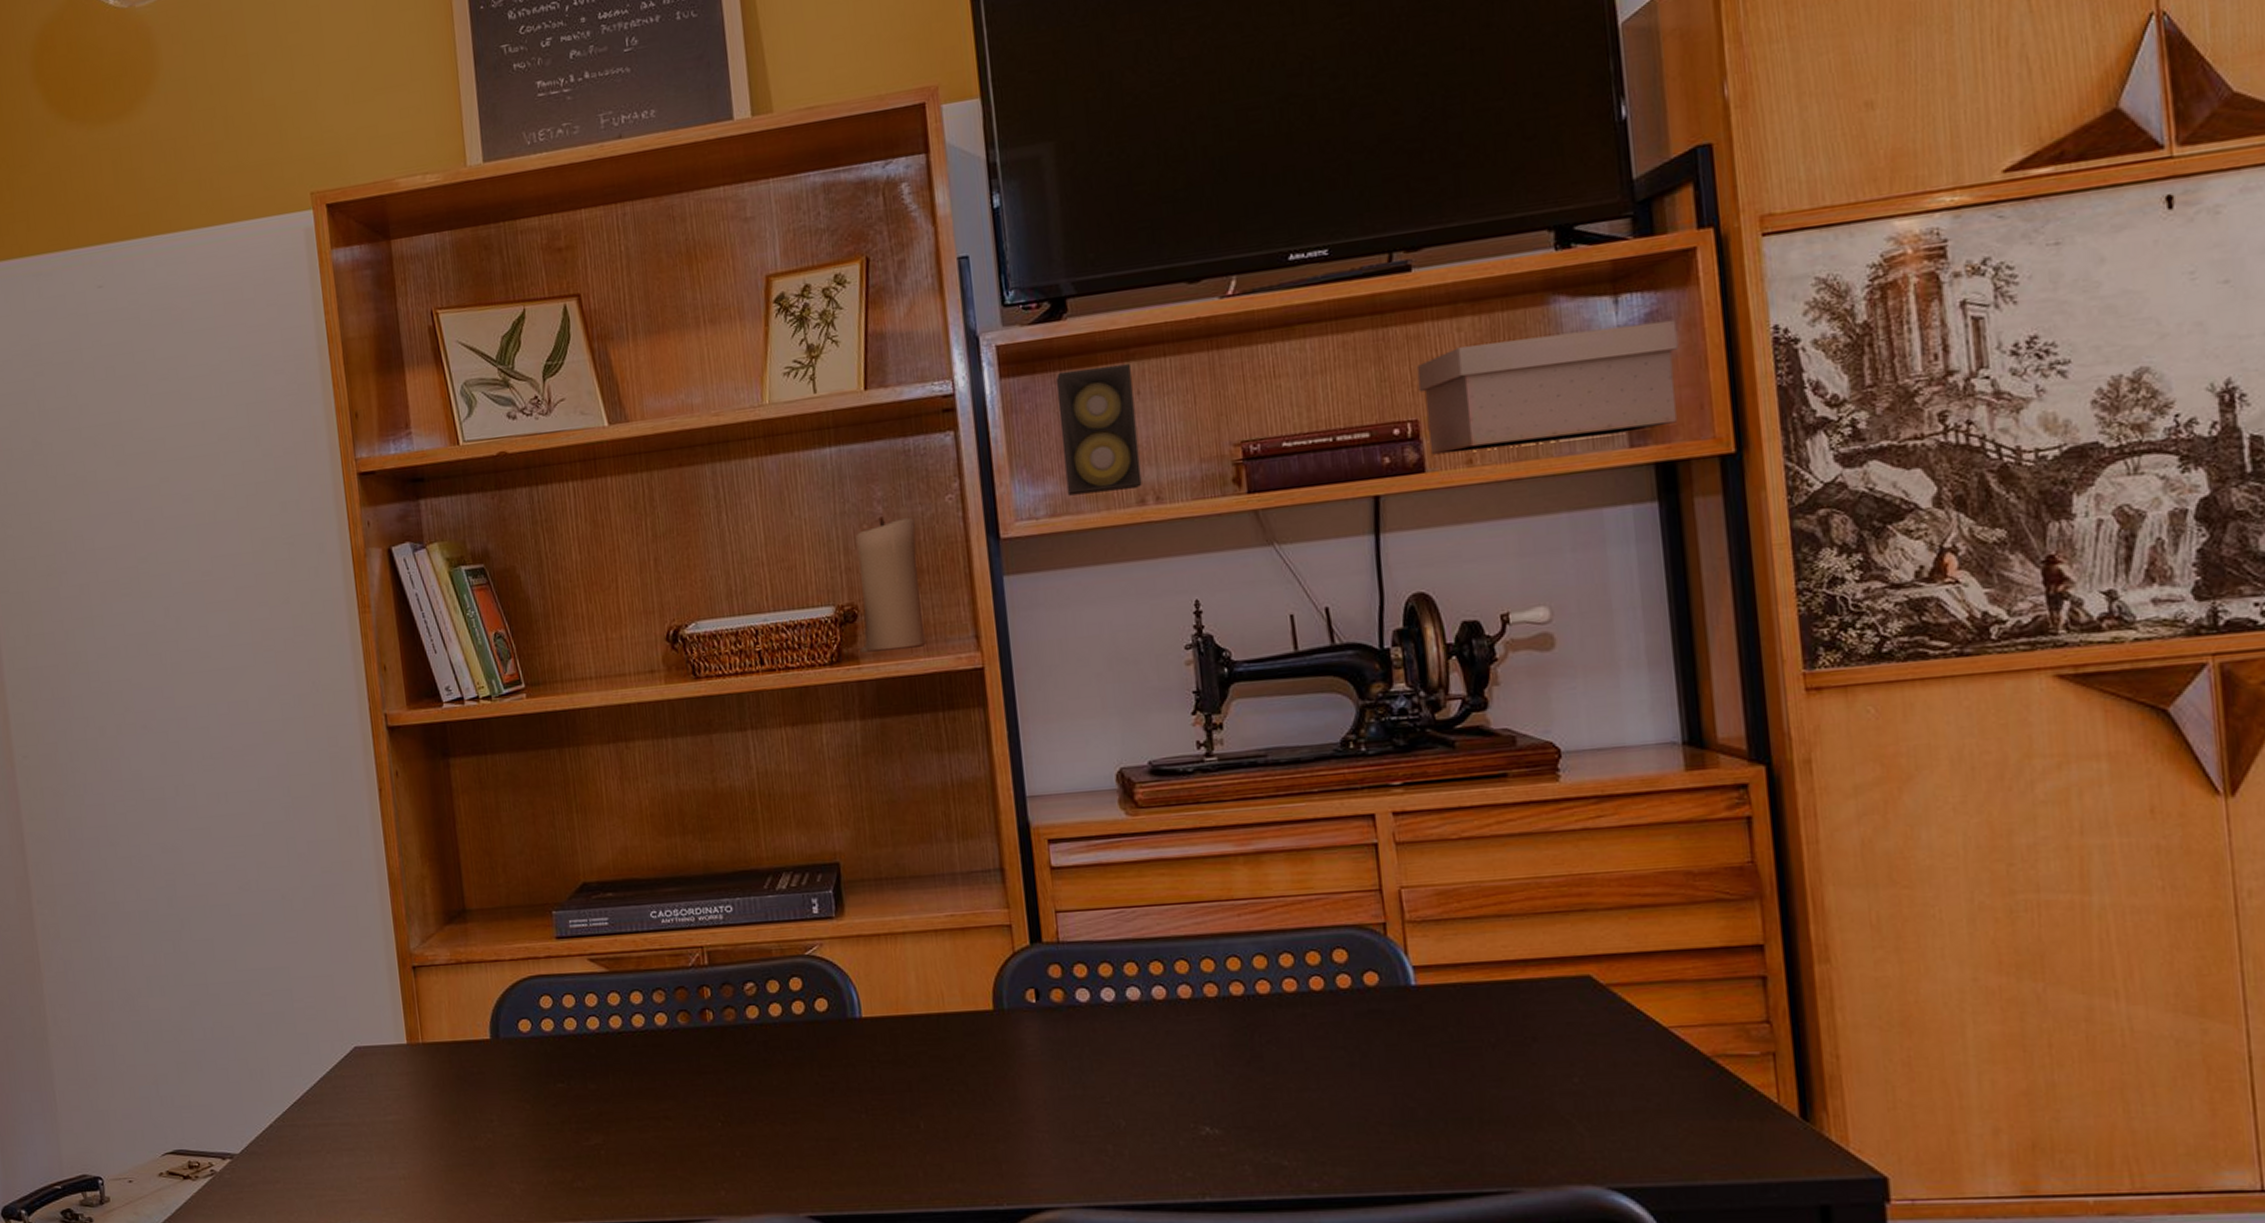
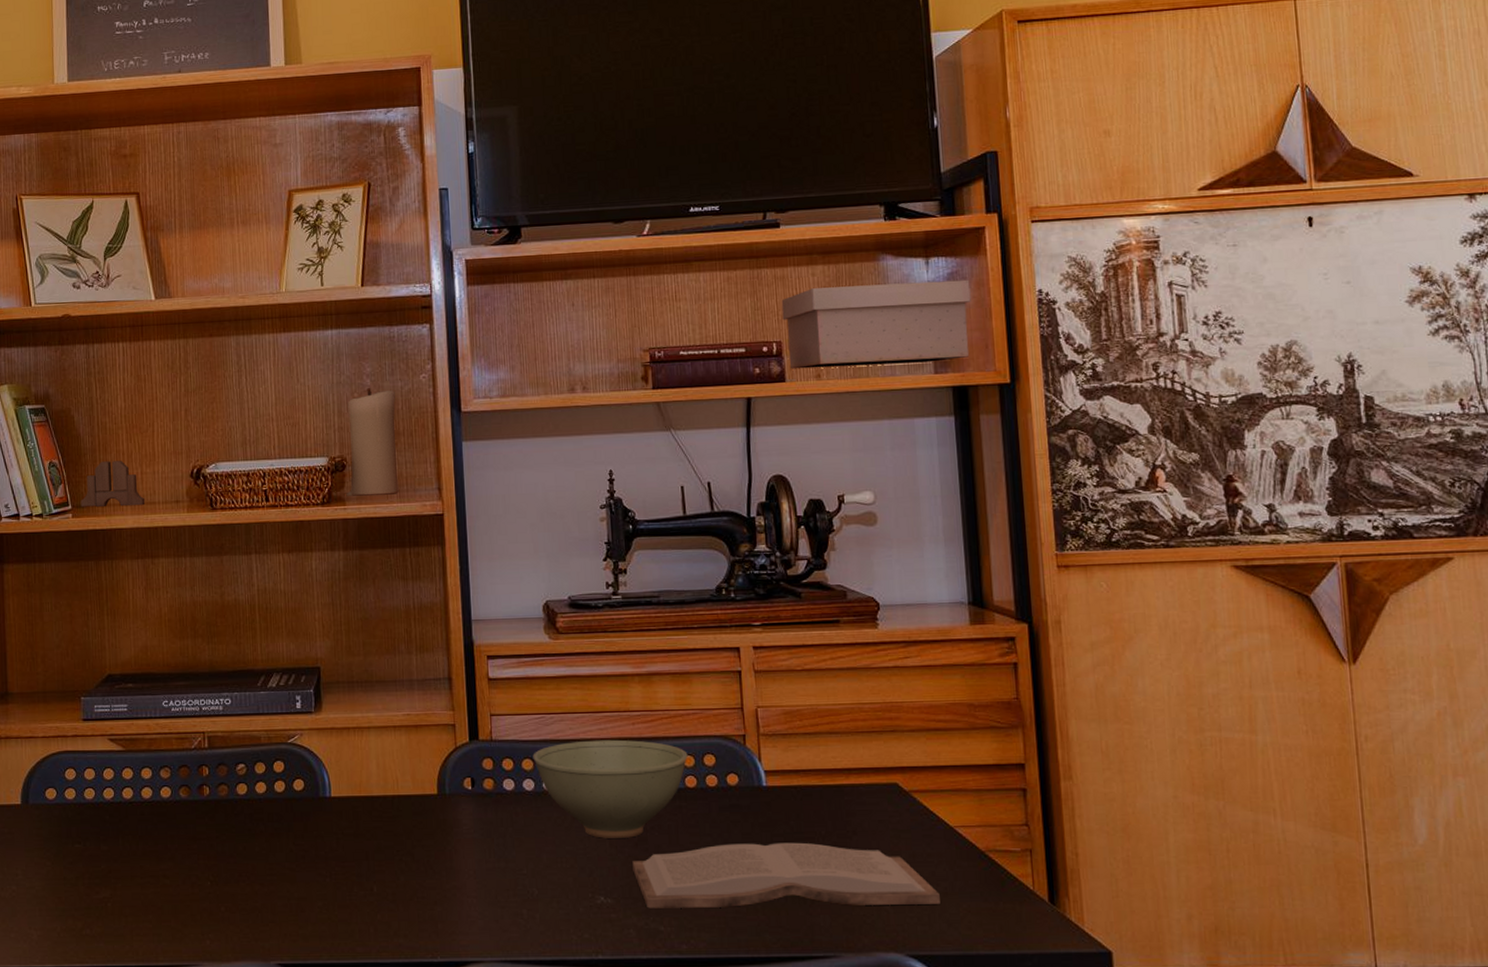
bookend: none [535,626,614,685] -> present [80,460,146,508]
speaker: present [1057,364,1142,496] -> none [510,282,573,381]
bowl: none [1111,935,1312,1056] -> present [532,739,688,838]
book: none [1244,1053,1652,1140] -> present [632,842,940,909]

